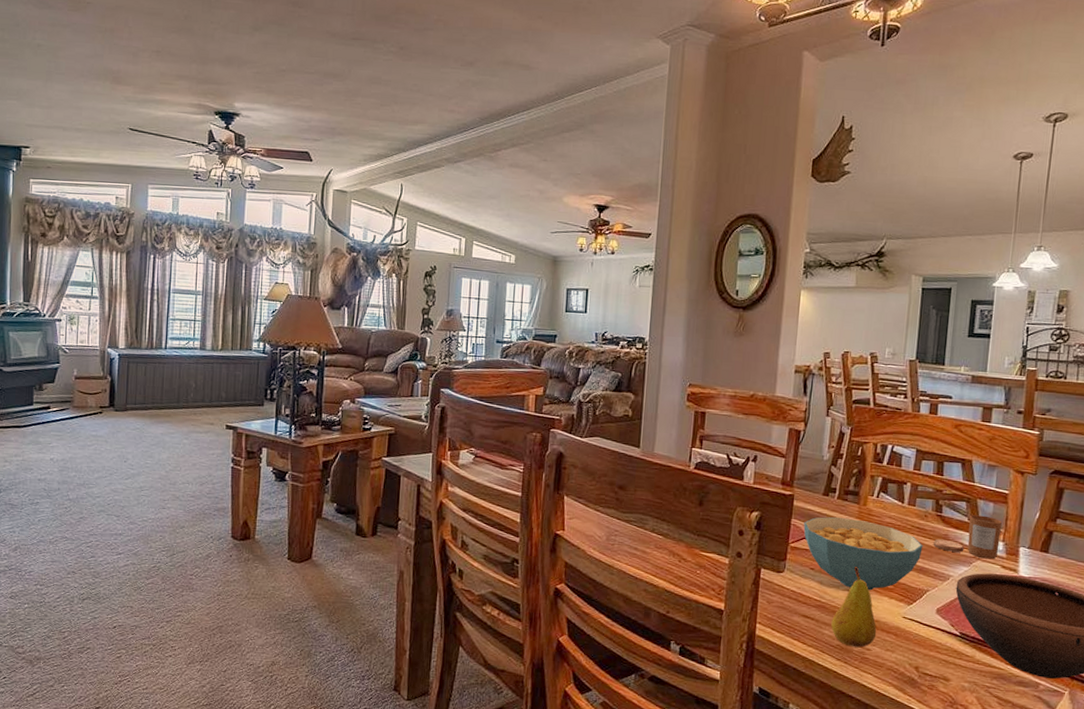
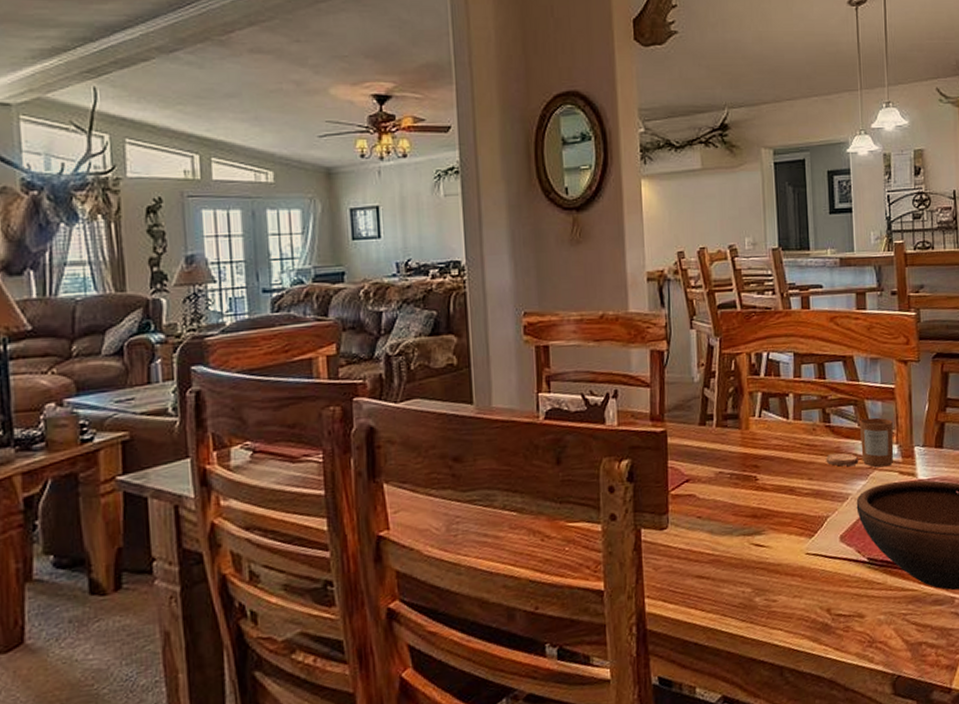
cereal bowl: present [803,517,923,591] -> none [682,447,816,532]
fruit: present [831,566,877,648] -> none [729,503,781,603]

